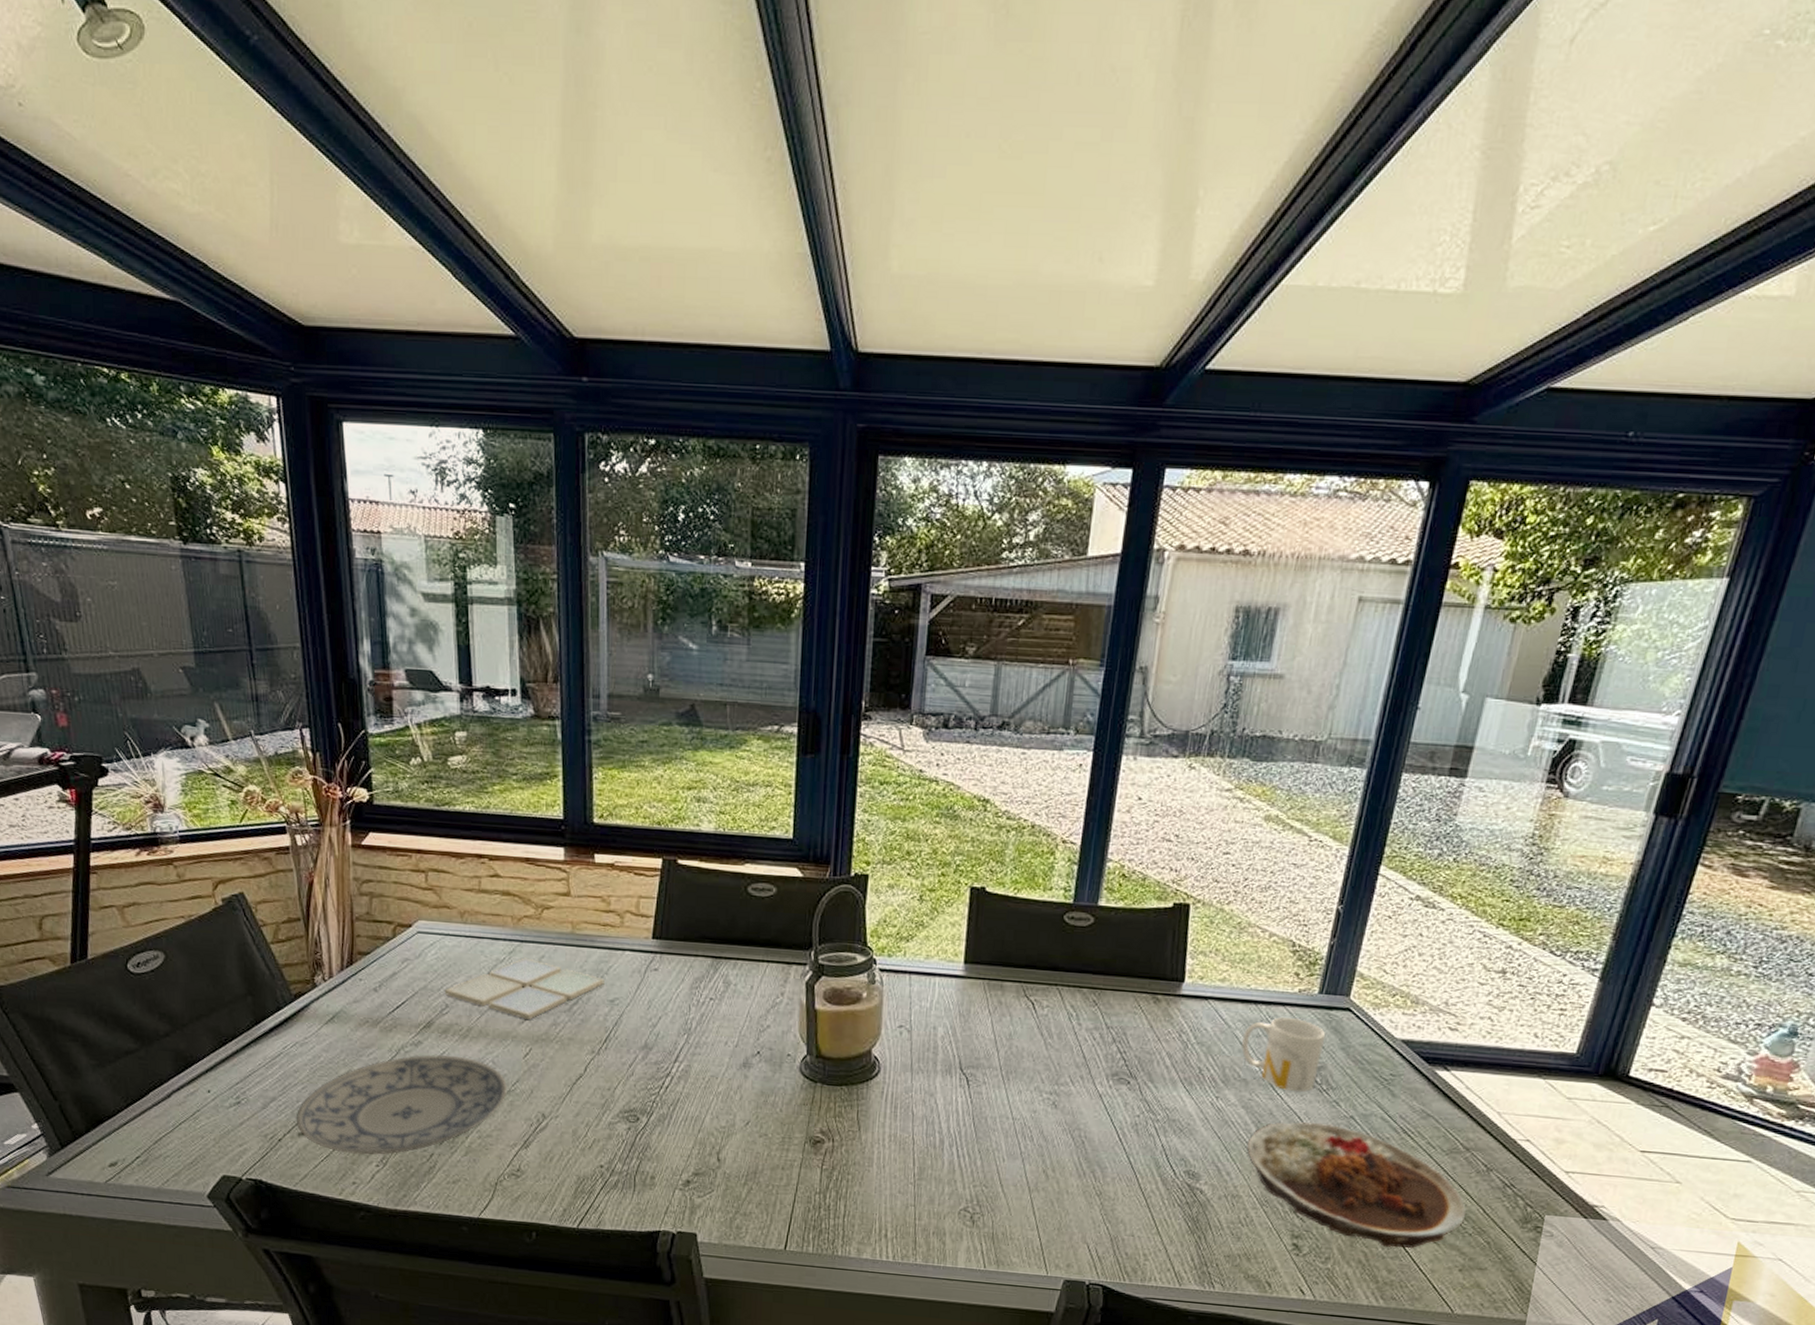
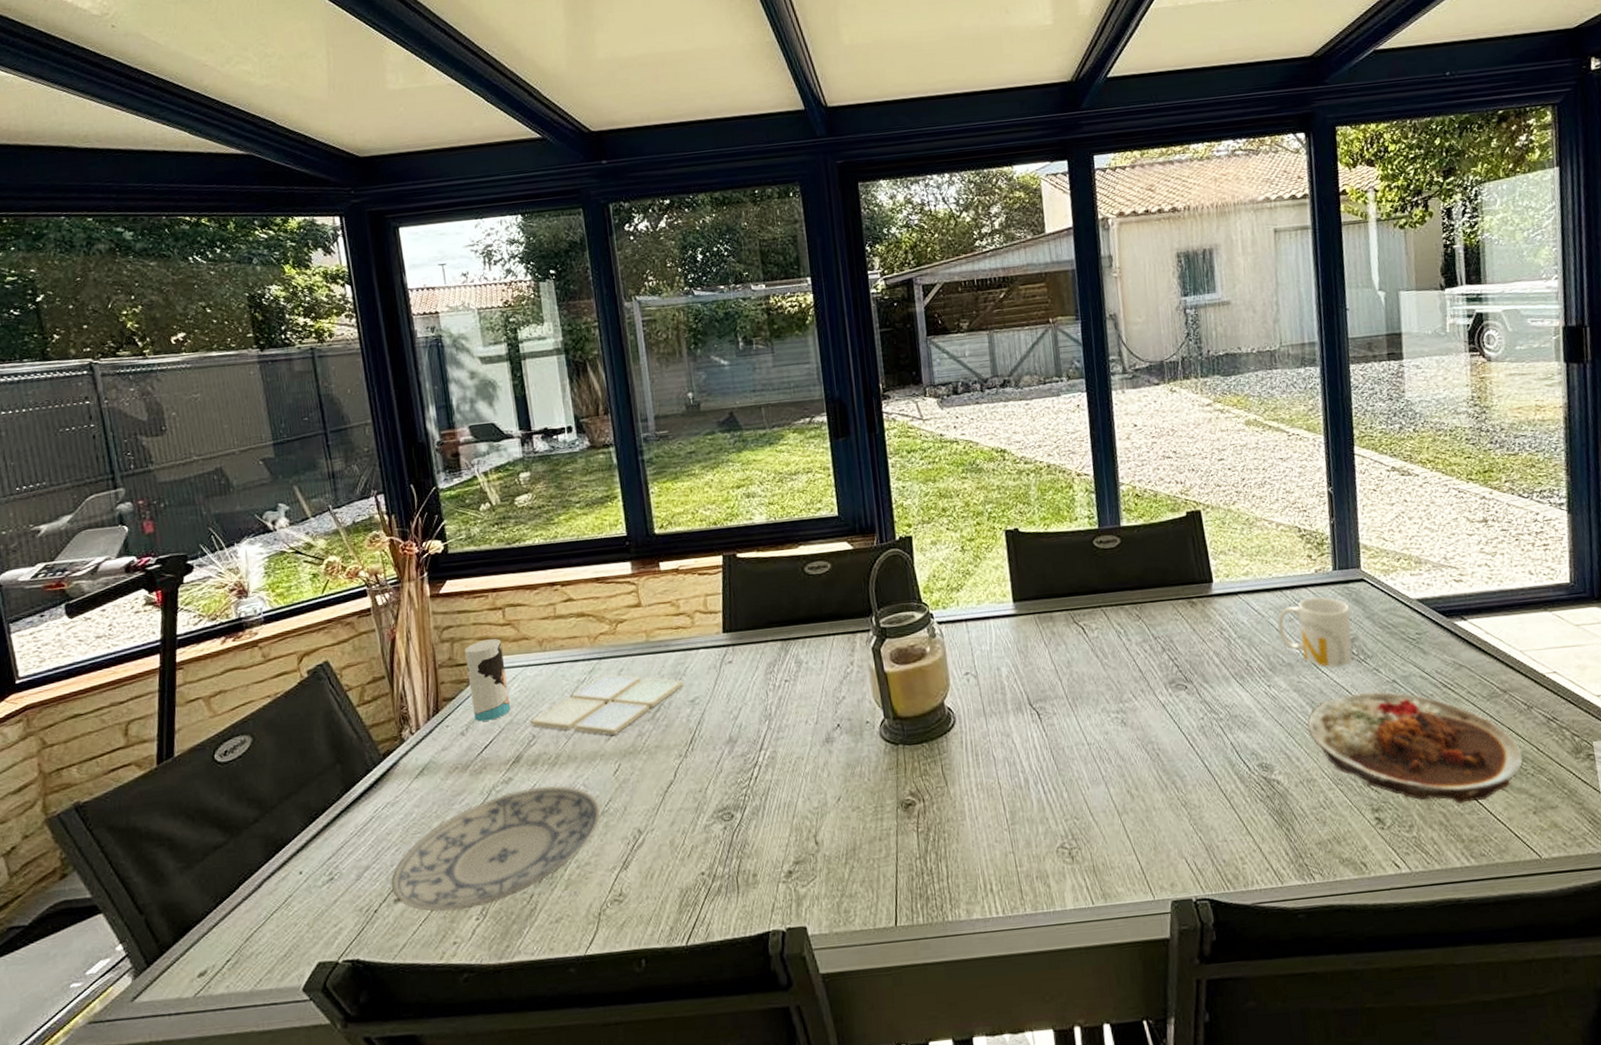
cup: none [383,900,426,982] -> present [464,638,511,722]

